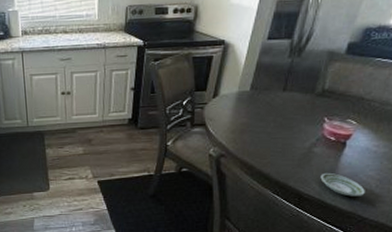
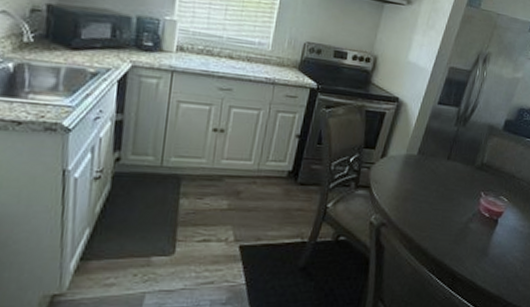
saucer: present [320,172,365,197] -> none [473,251,511,279]

